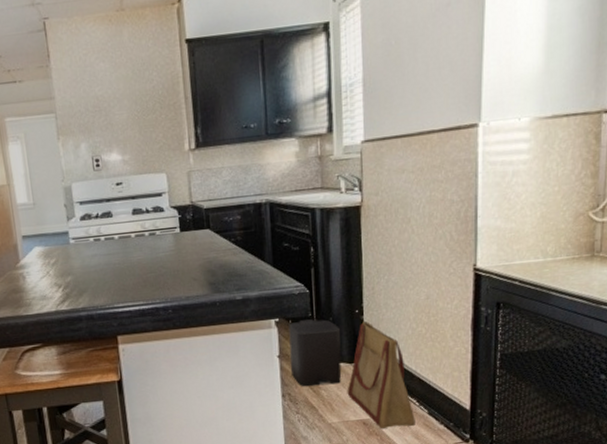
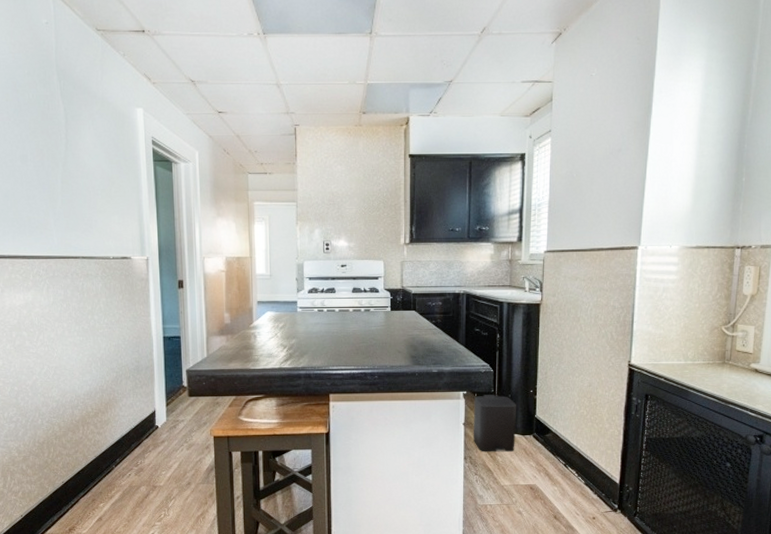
shopping bag: present [347,320,415,429] -> none [518,400,574,494]

